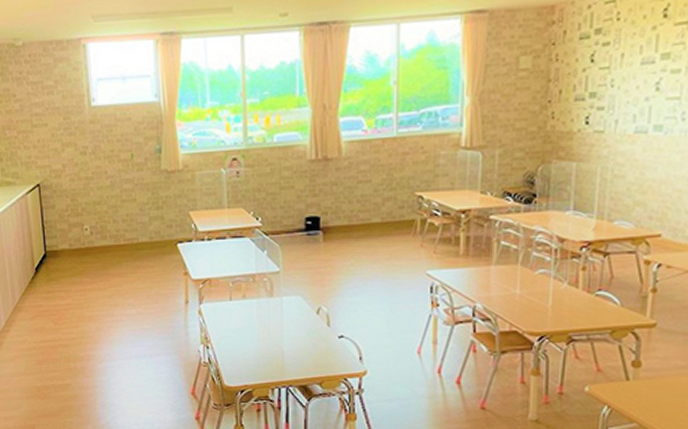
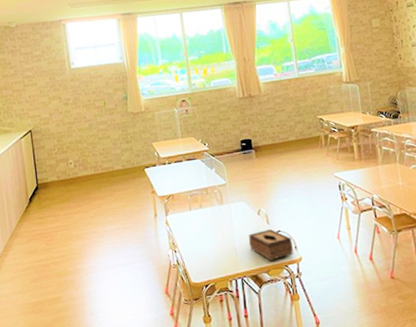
tissue box: none [300,334,356,371] -> present [248,229,294,261]

